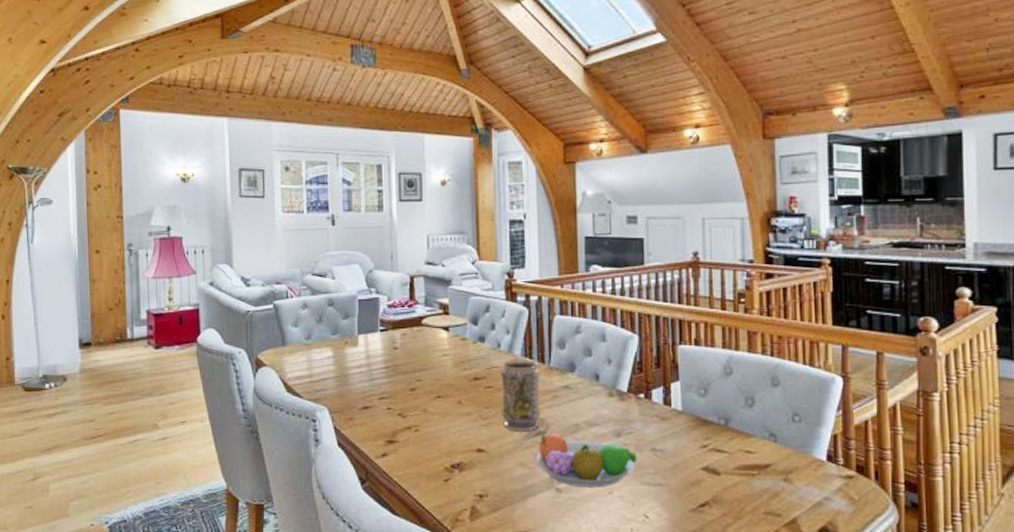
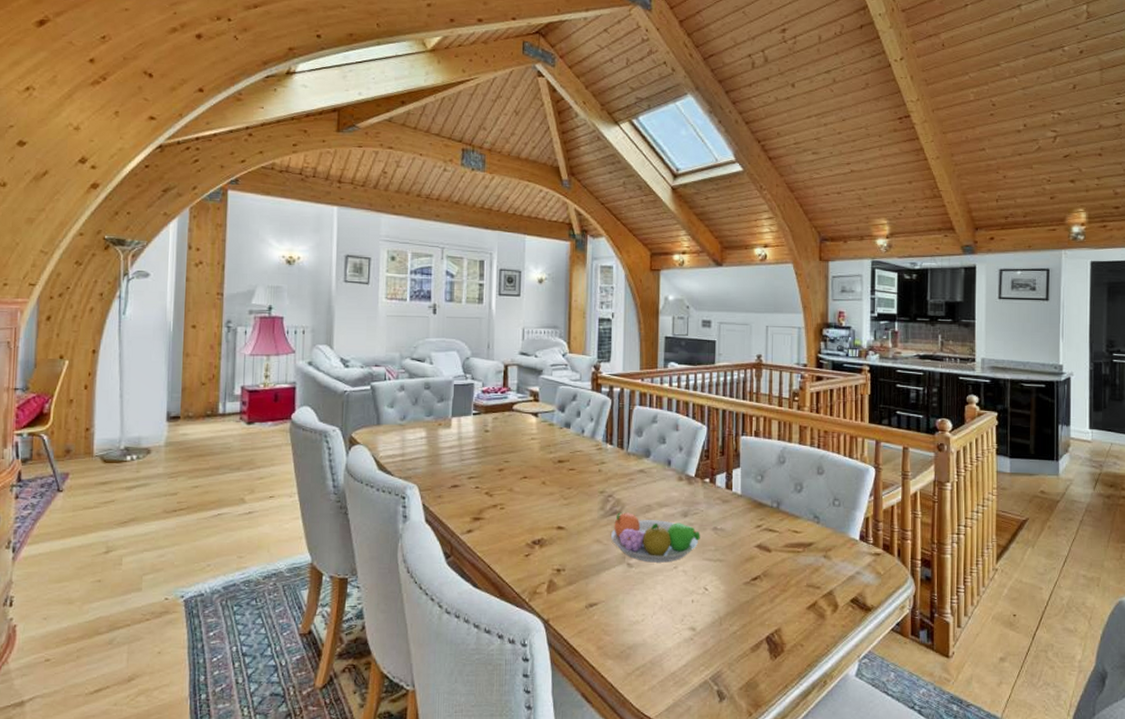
vase: present [500,358,541,432] -> none [582,444,619,511]

